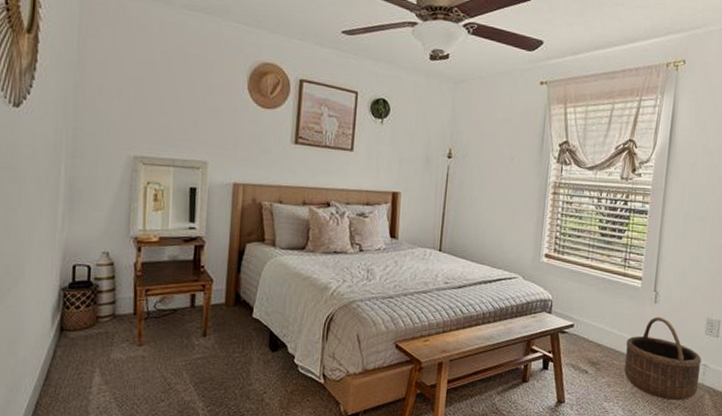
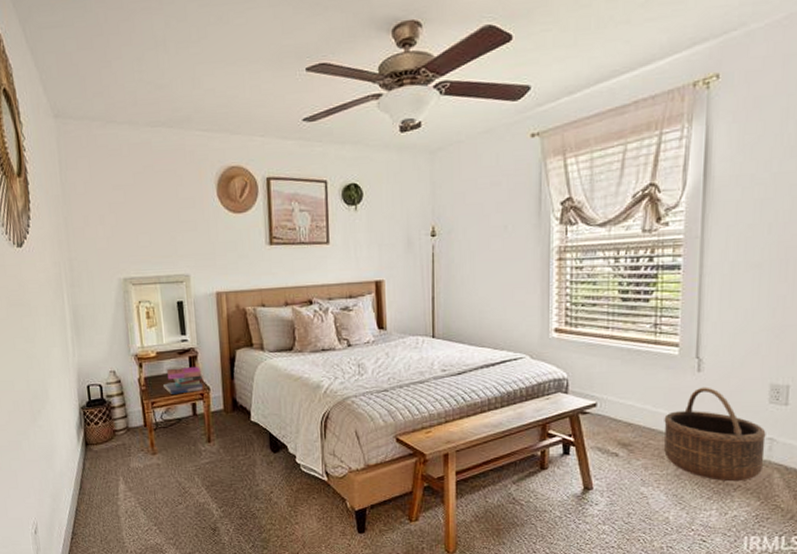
books: none [162,255,208,284] -> present [163,366,204,394]

